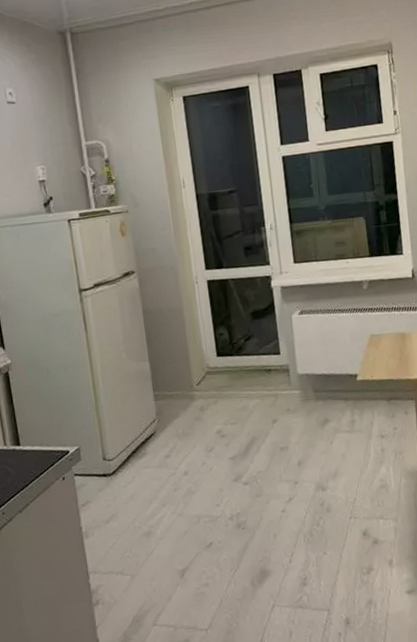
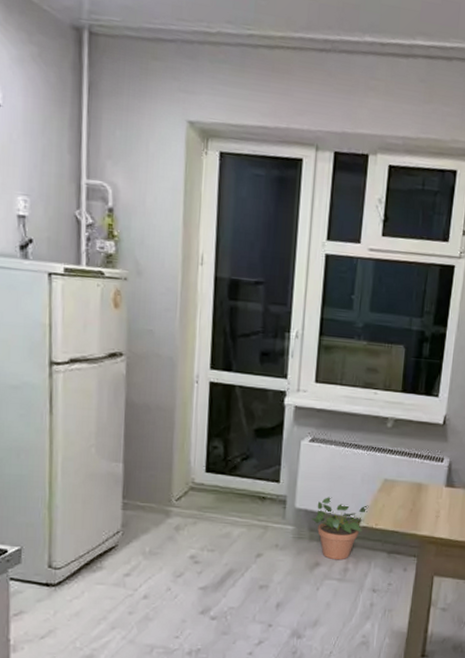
potted plant: none [313,359,362,415] -> present [311,497,369,560]

